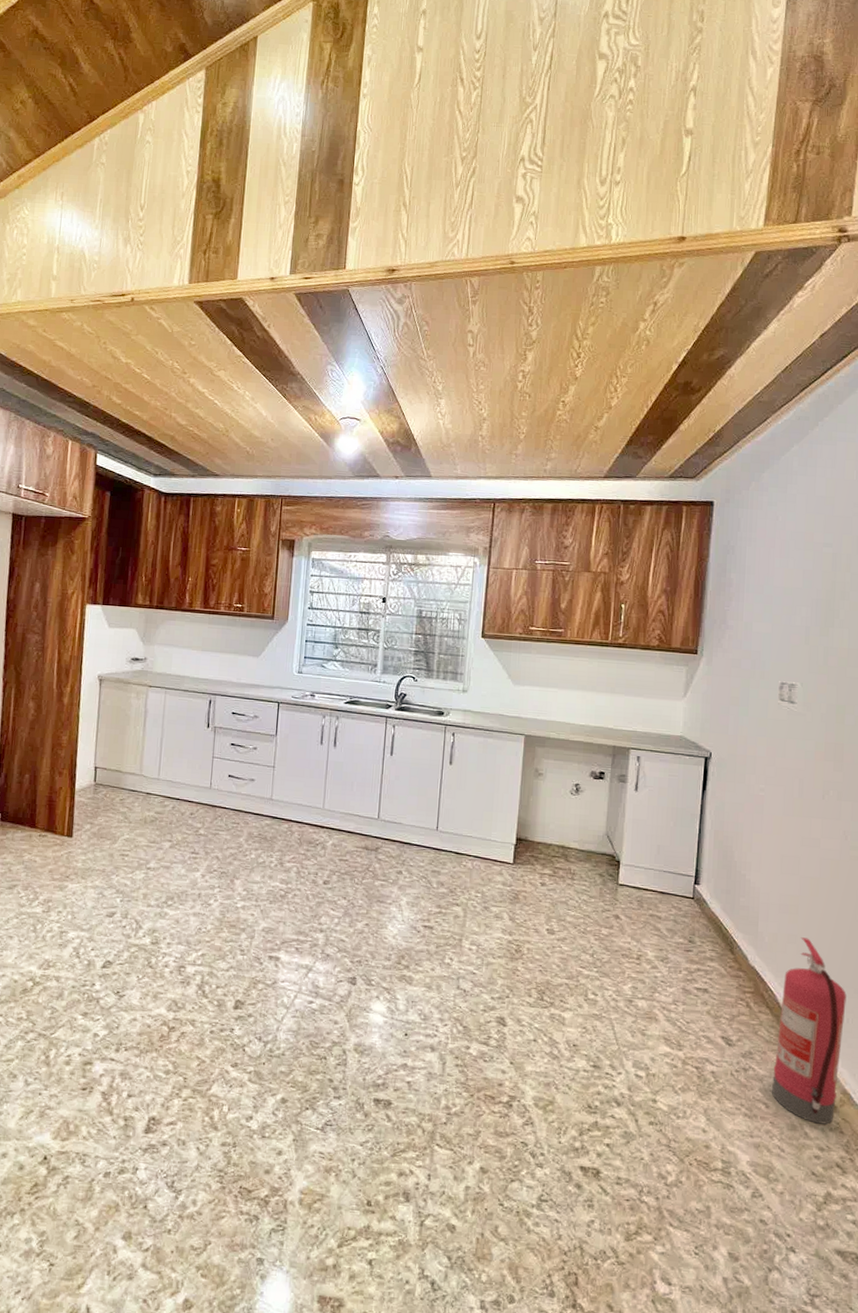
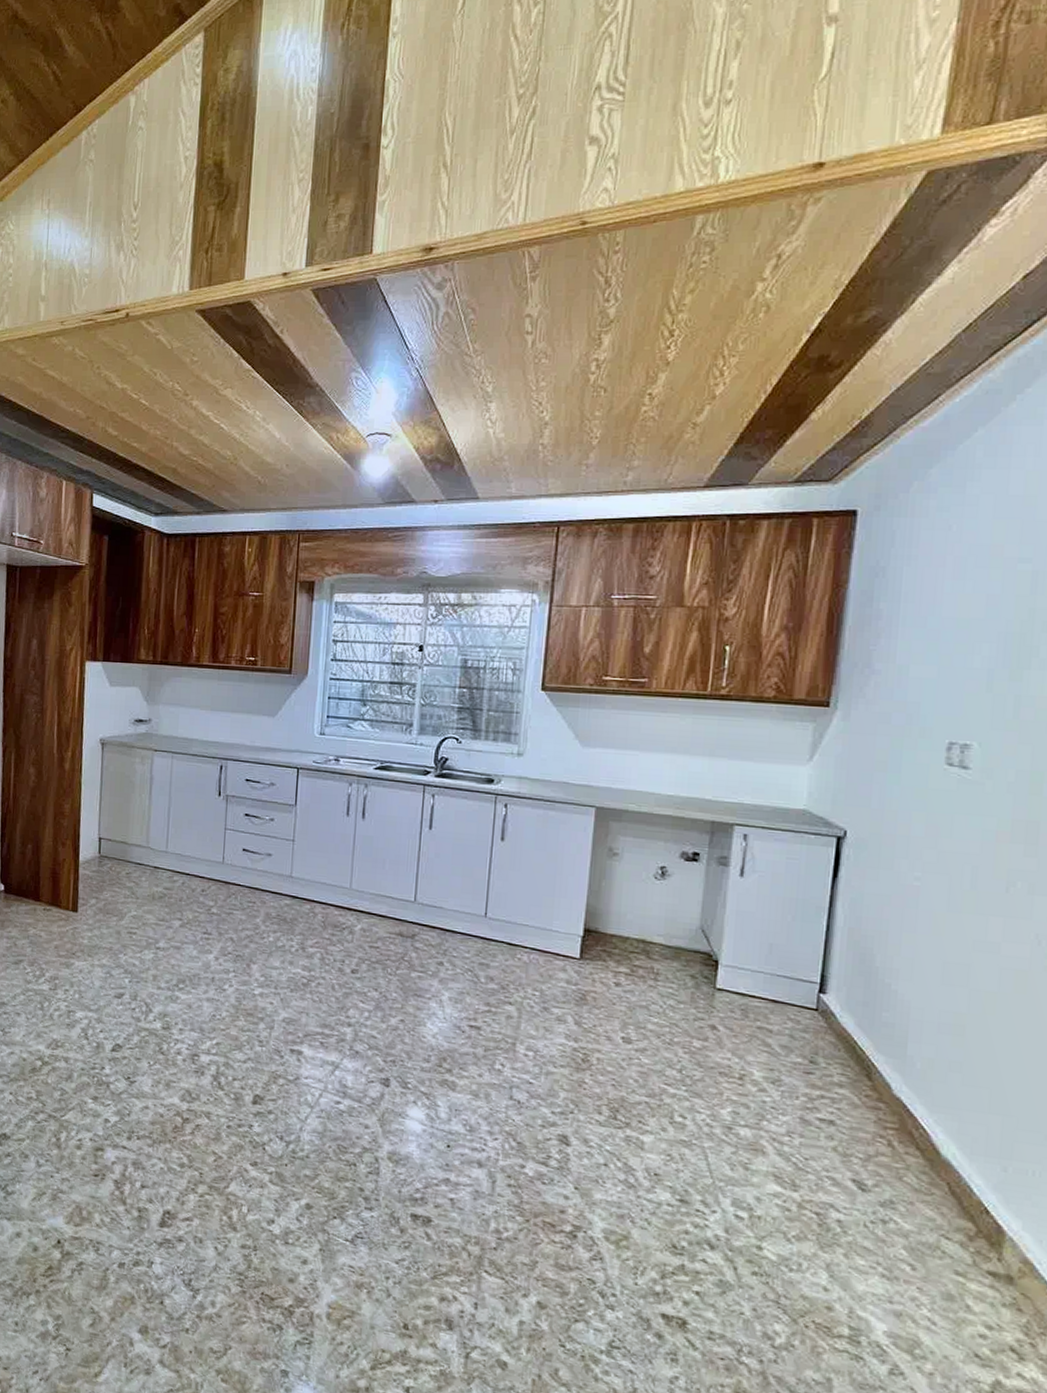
fire extinguisher: present [772,937,847,1125] -> none [921,1065,1033,1299]

